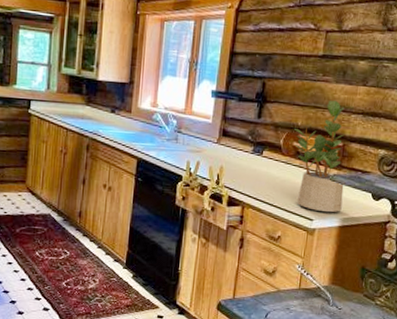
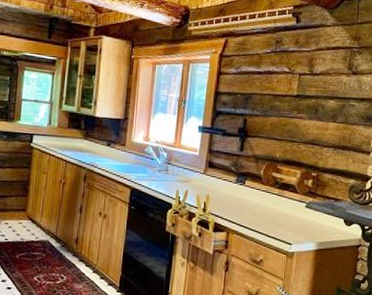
potted plant: present [294,100,346,213] -> none [273,134,319,237]

